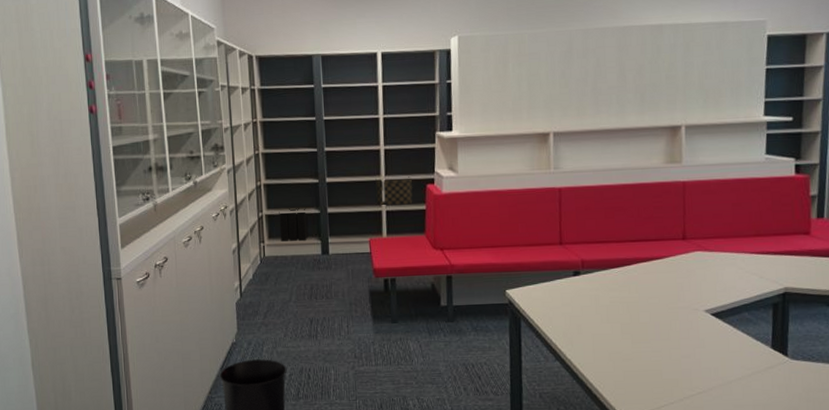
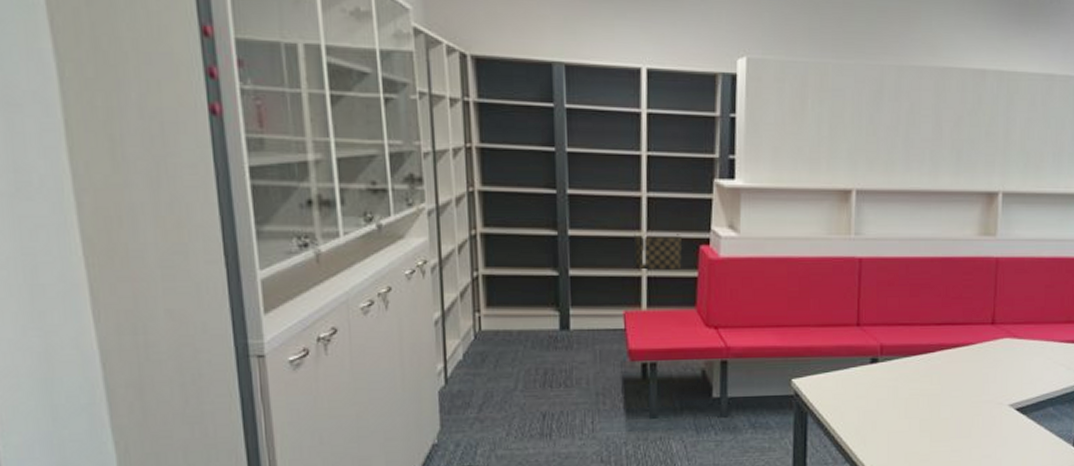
books: present [279,207,309,242] -> none [501,266,543,313]

